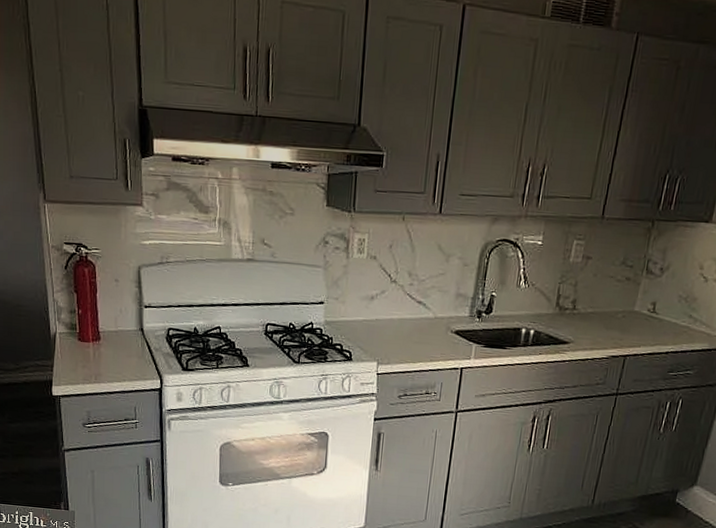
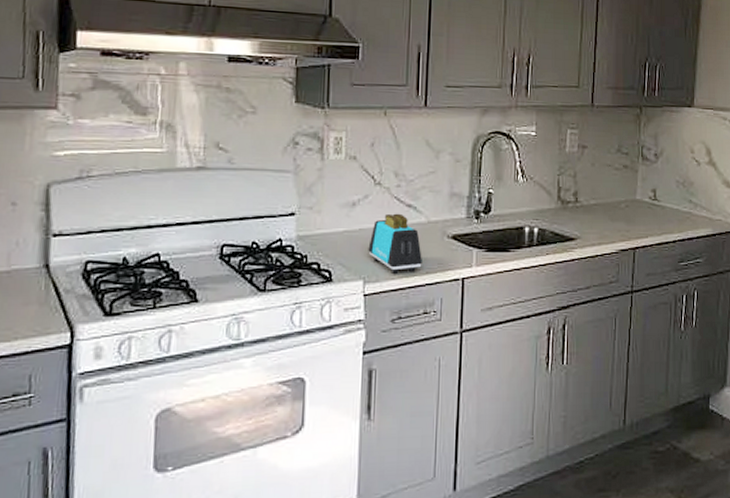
toaster: none [382,308,428,359] -> present [368,213,422,274]

